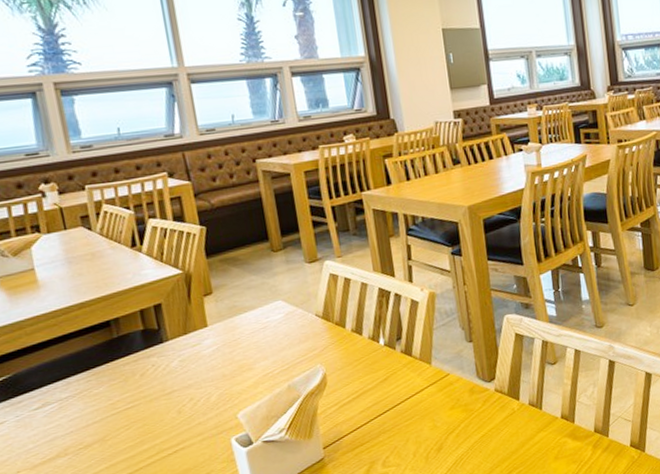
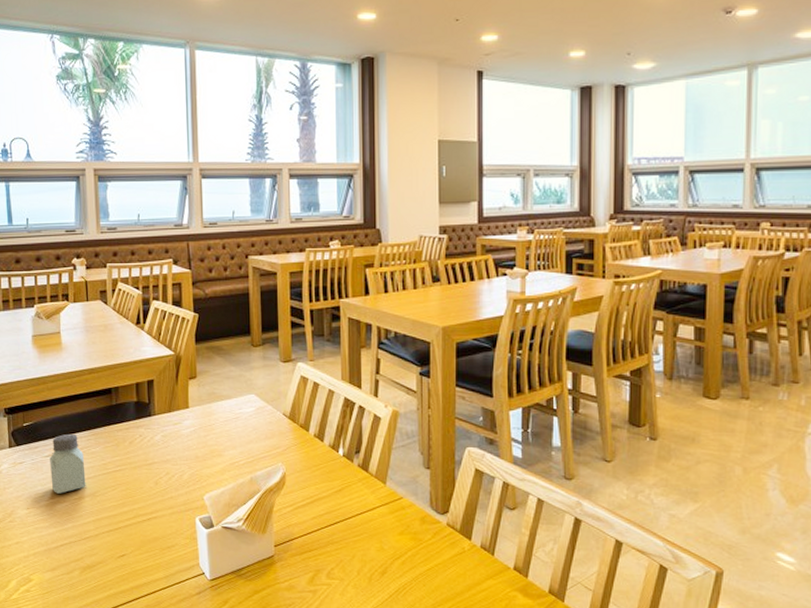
saltshaker: none [40,377,92,448] -> present [50,433,86,494]

